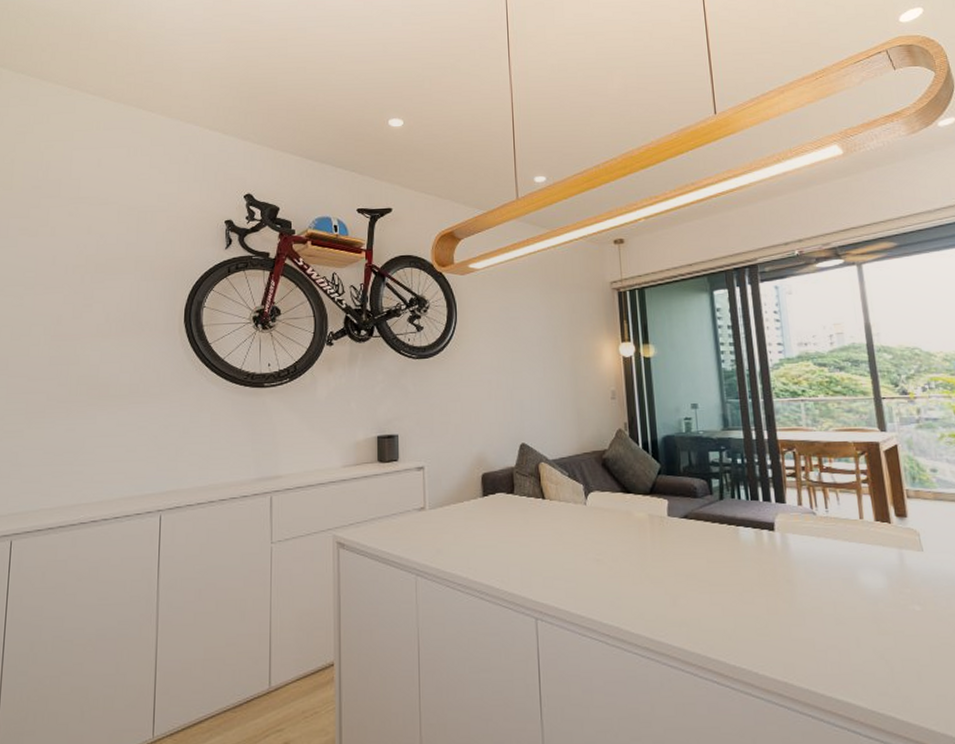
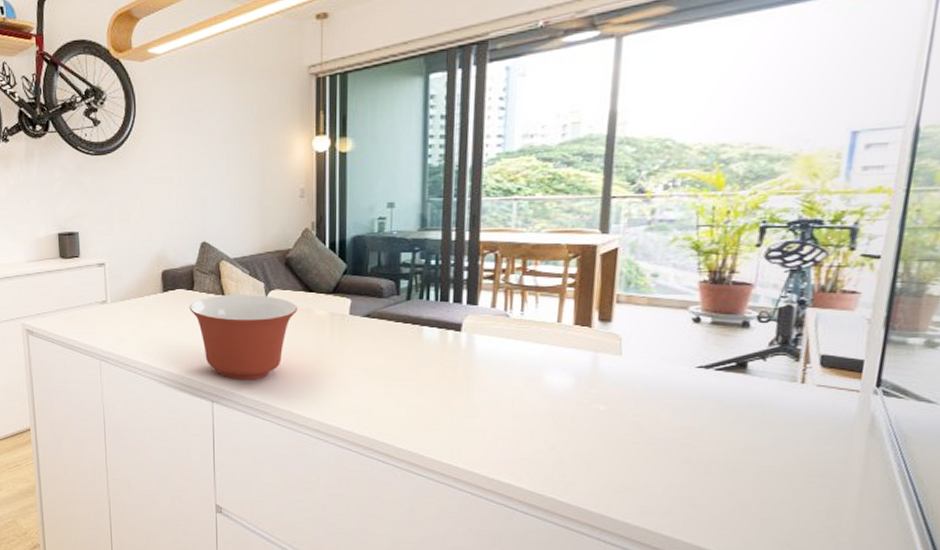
mixing bowl: none [510,497,618,592] -> present [189,295,298,379]

